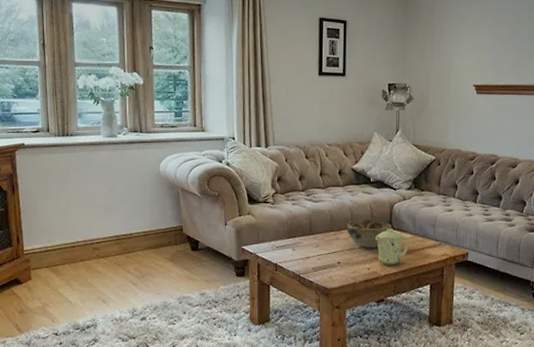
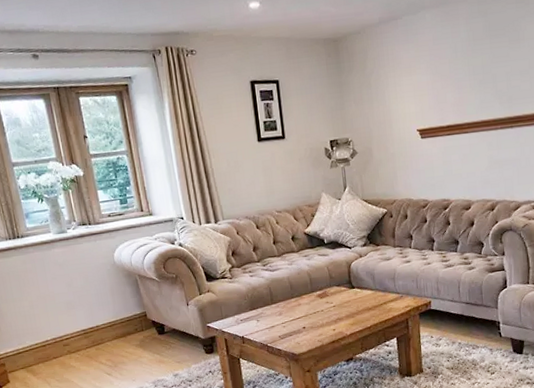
decorative bowl: present [346,220,393,248] -> none [306,280,353,310]
mug: present [375,228,408,265] -> none [337,287,370,324]

